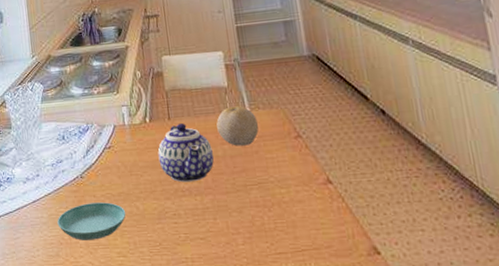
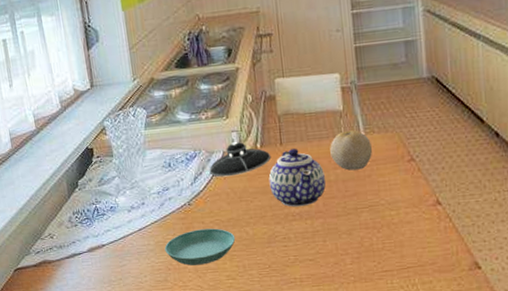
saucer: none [100,115,160,151] -> present [209,141,272,177]

